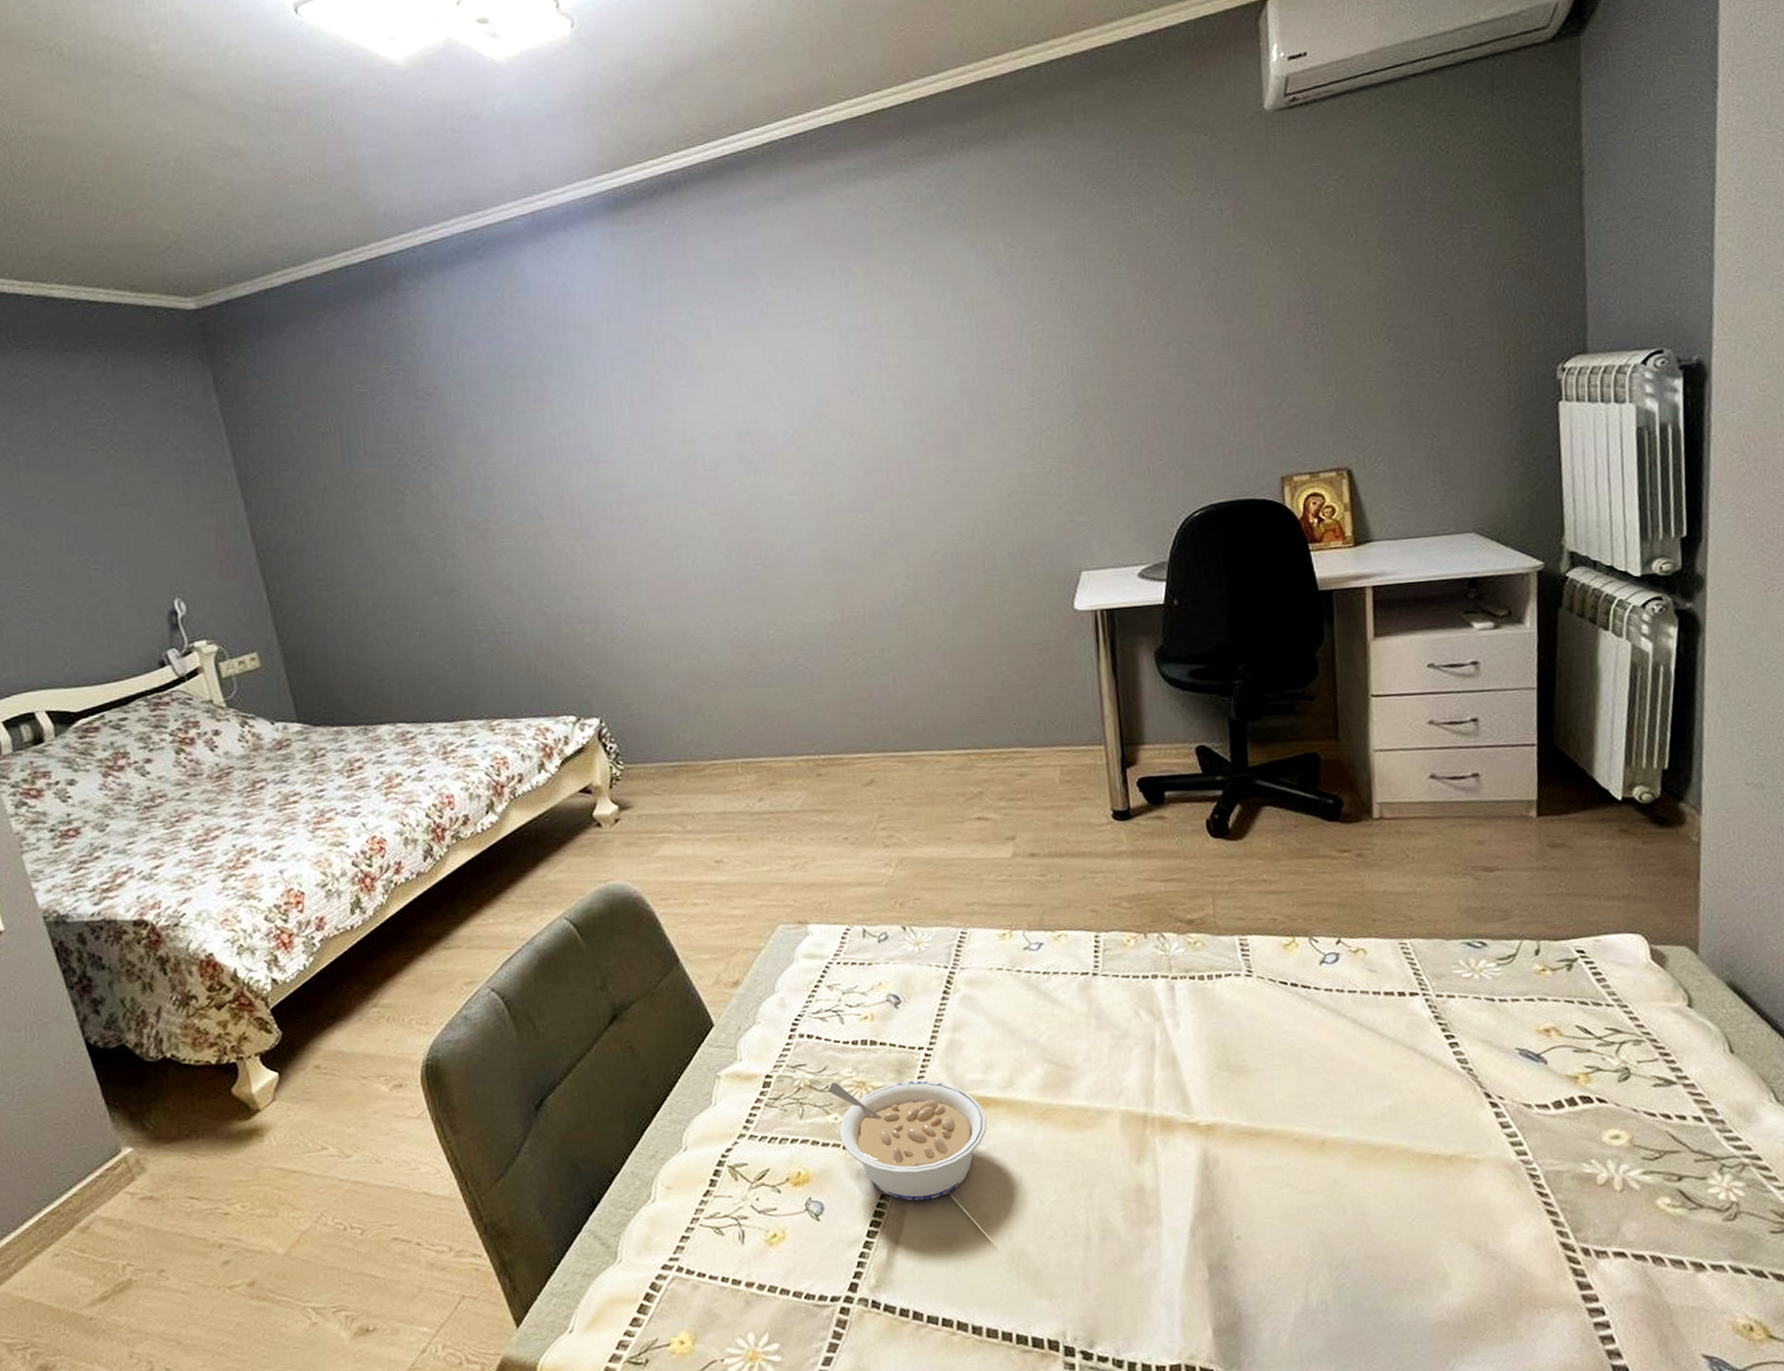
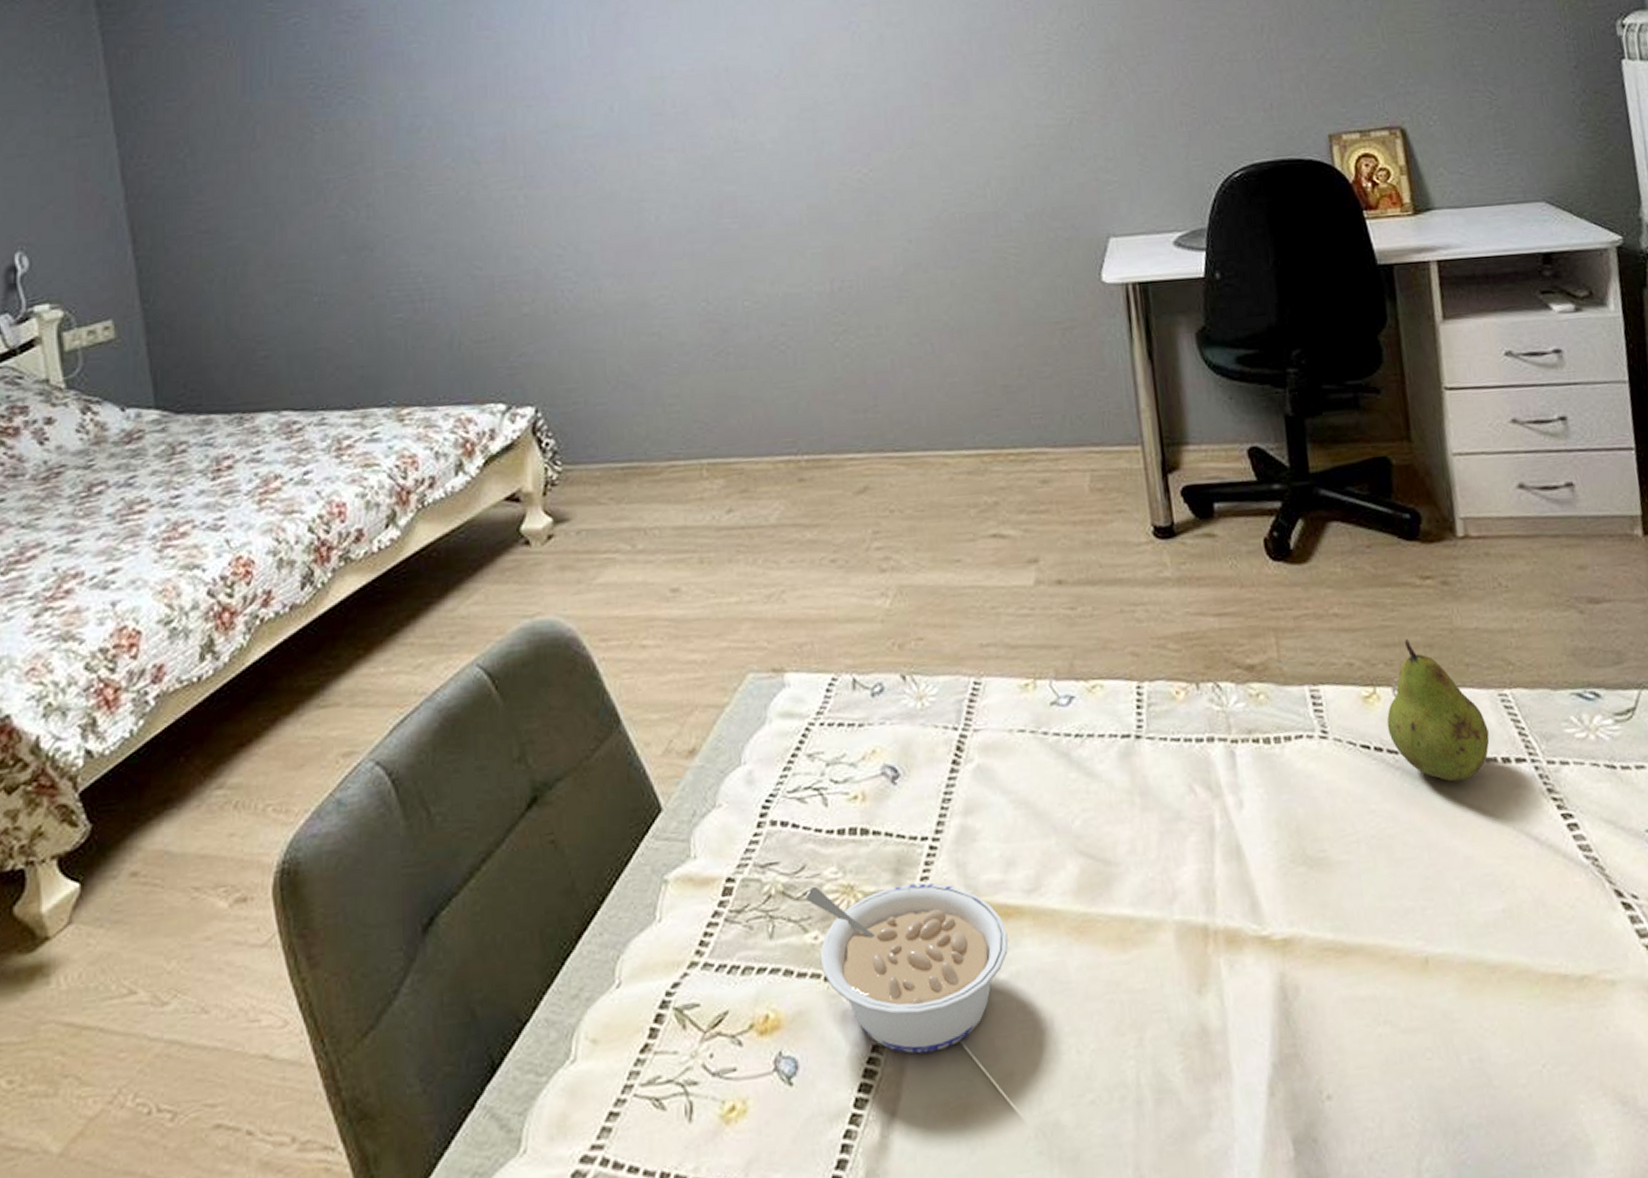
fruit: none [1302,899,1389,1010] -> present [1386,638,1490,782]

